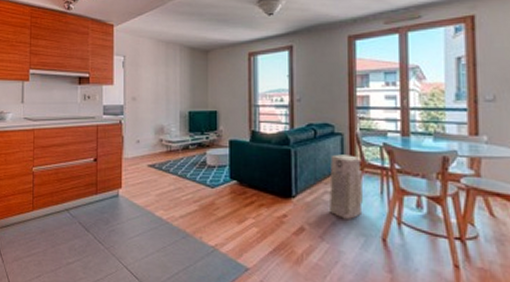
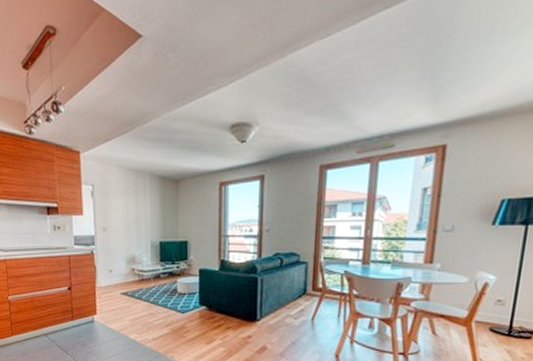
air purifier: present [329,154,363,219] -> none [291,282,322,339]

